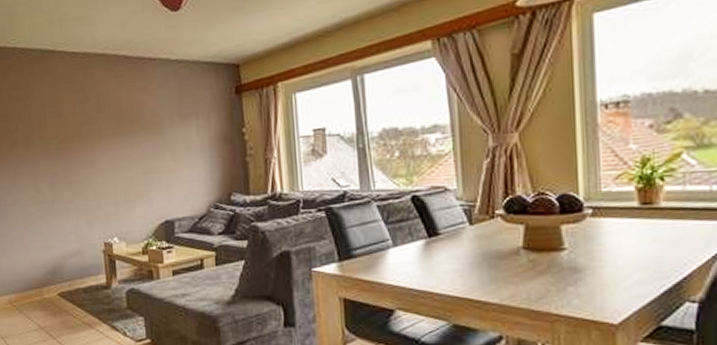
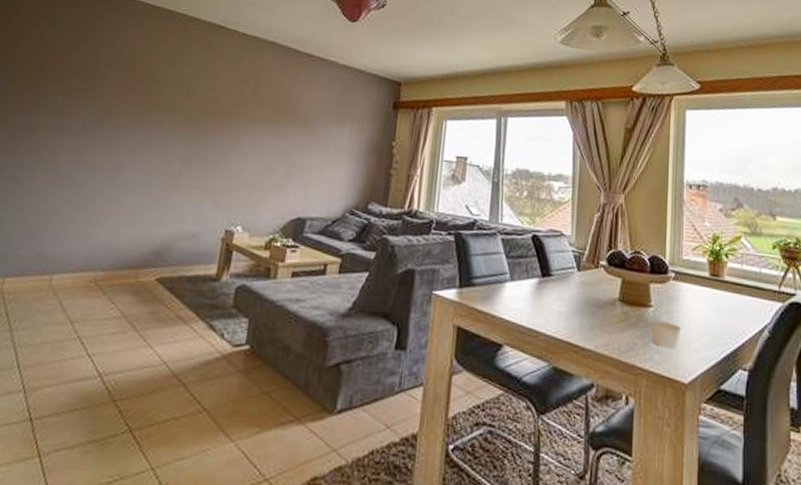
candle: none [565,263,605,290] -> present [650,320,681,349]

